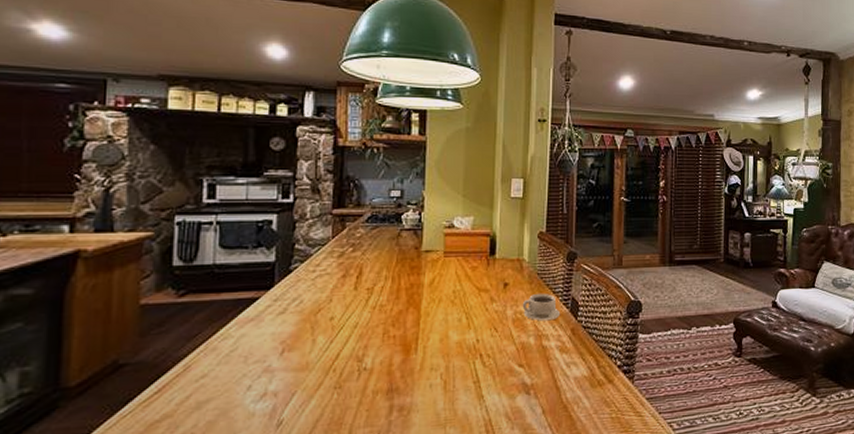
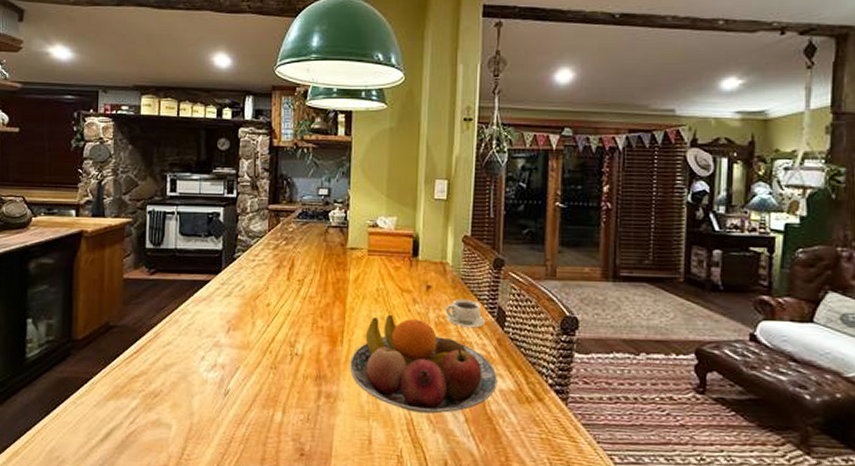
fruit bowl: none [424,315,572,412] -> present [349,314,497,414]

